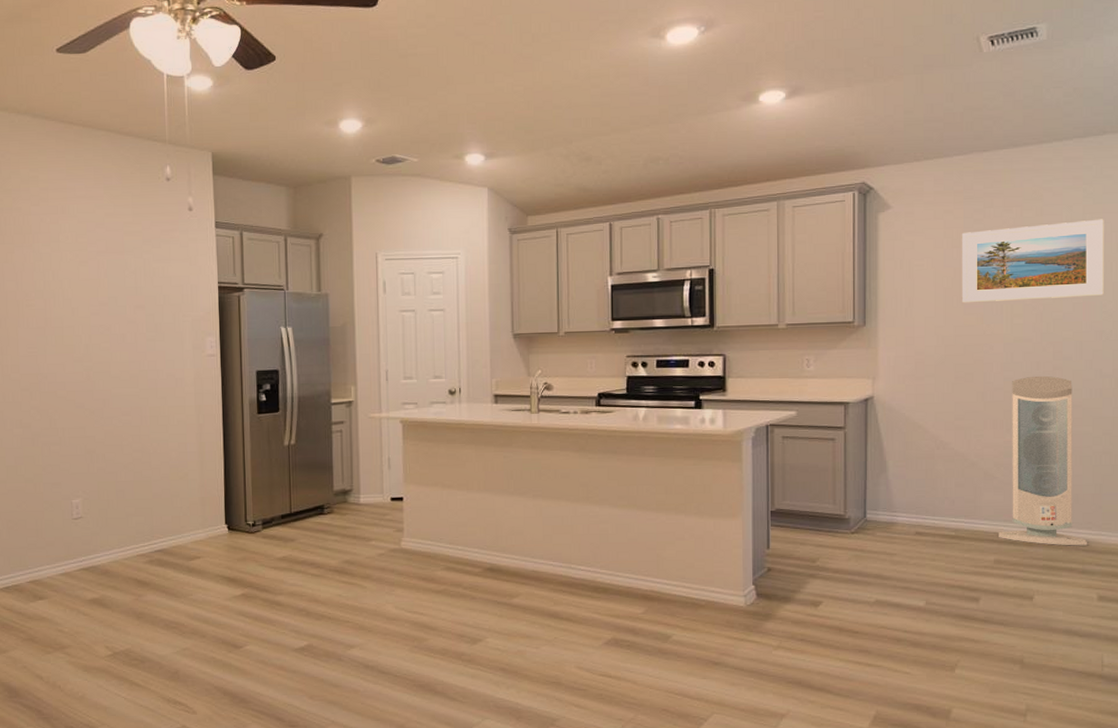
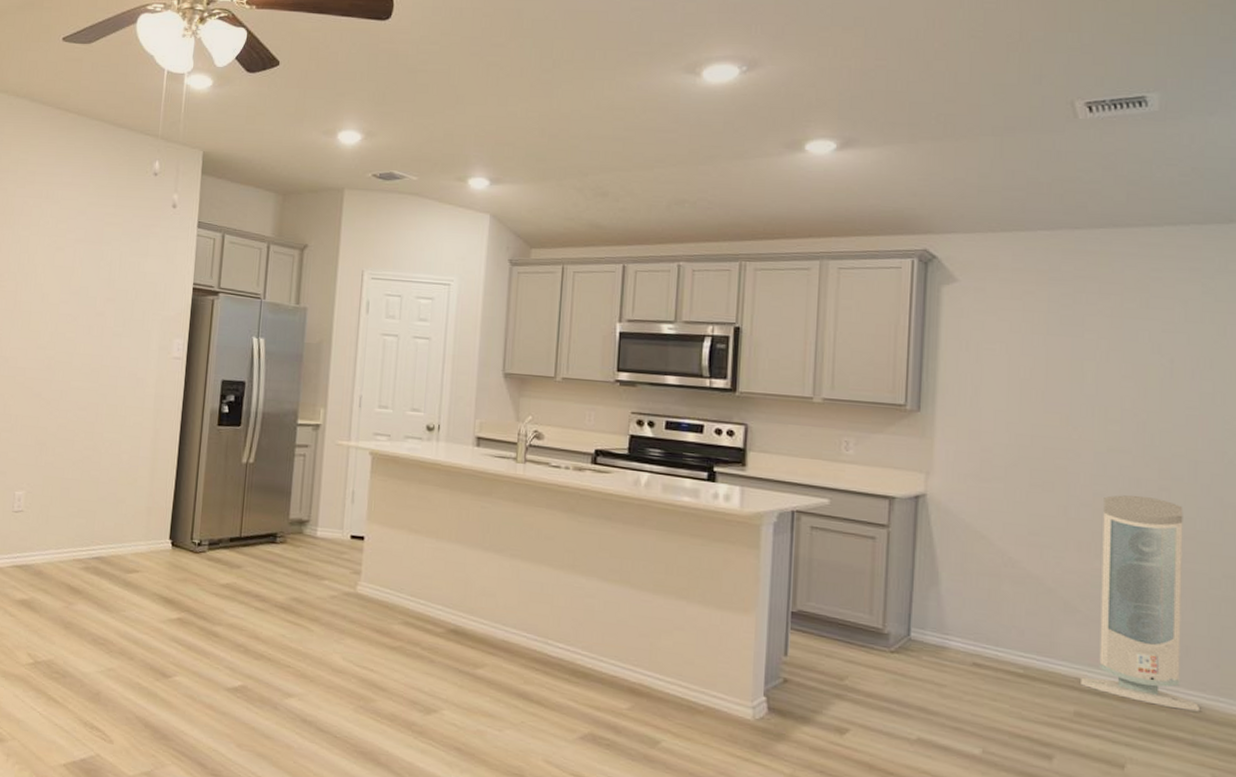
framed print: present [961,219,1104,303] -> none [1042,318,1229,410]

